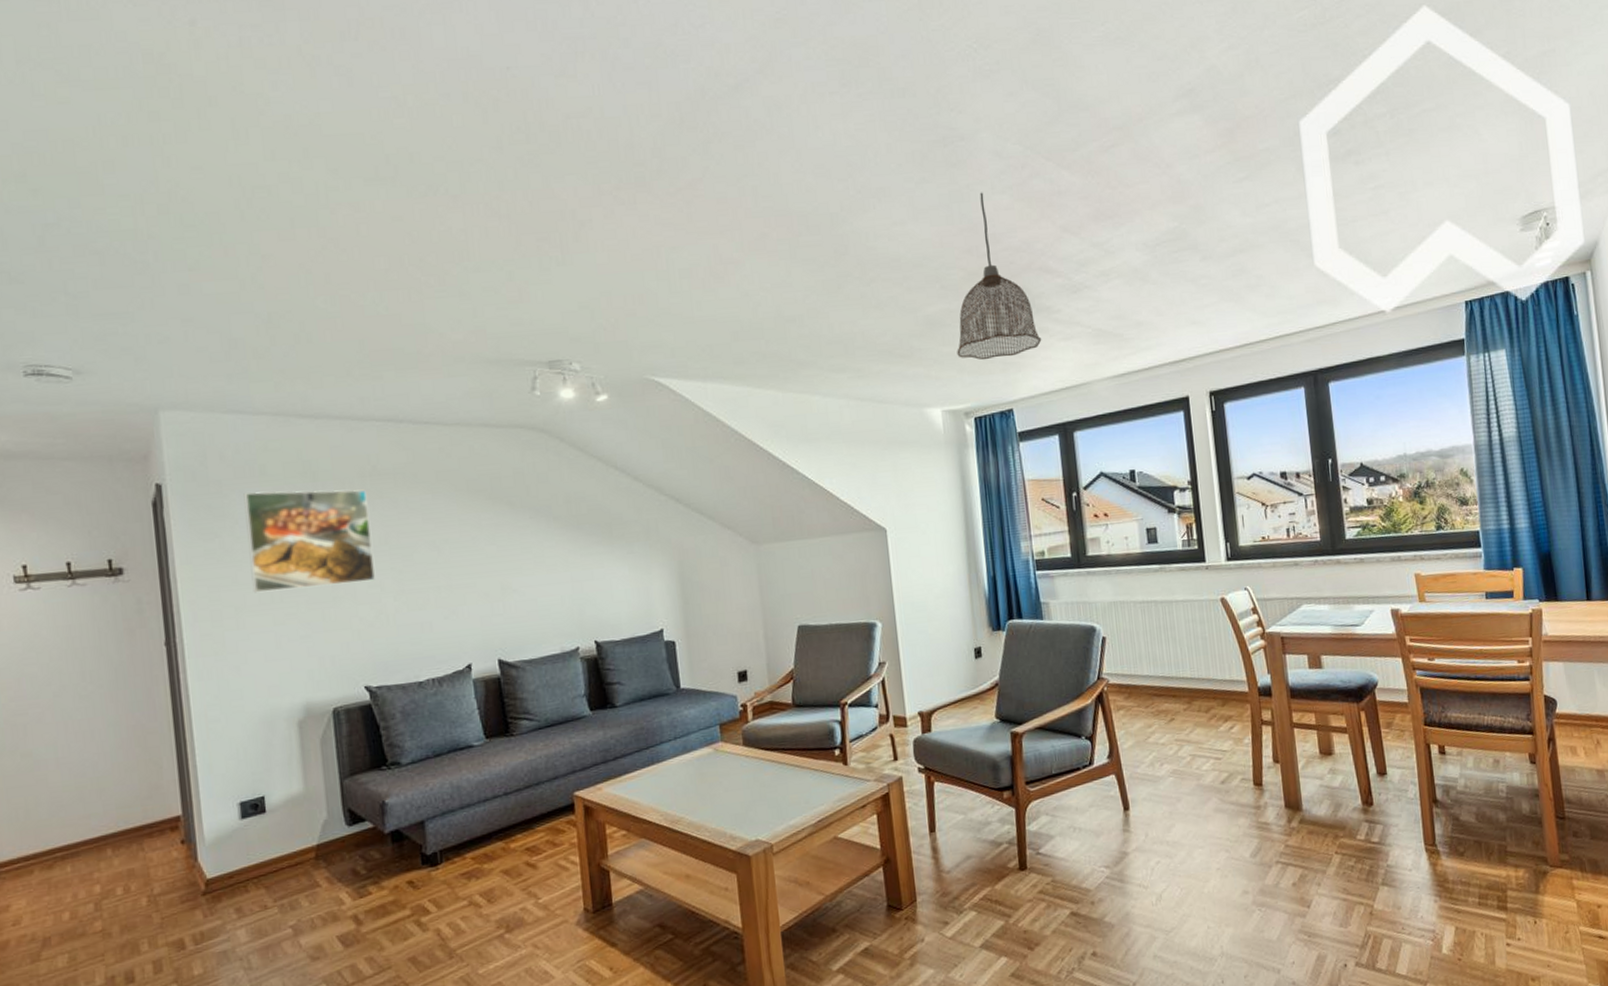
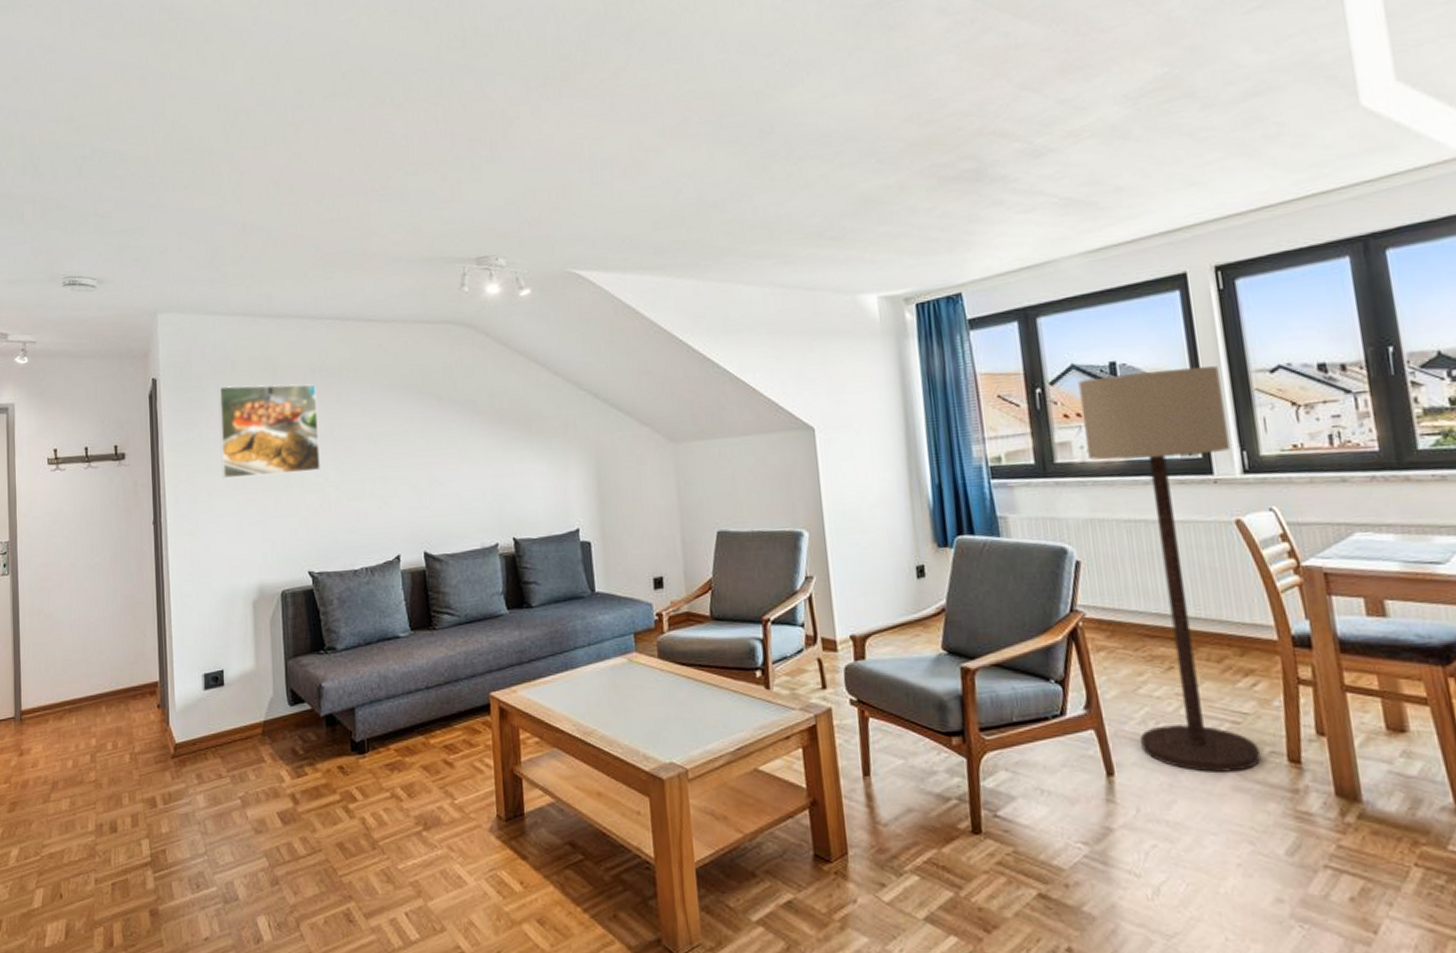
pendant lamp: present [957,192,1042,360] -> none [895,54,996,240]
floor lamp: none [1105,474,1235,800] -> present [1078,366,1261,772]

